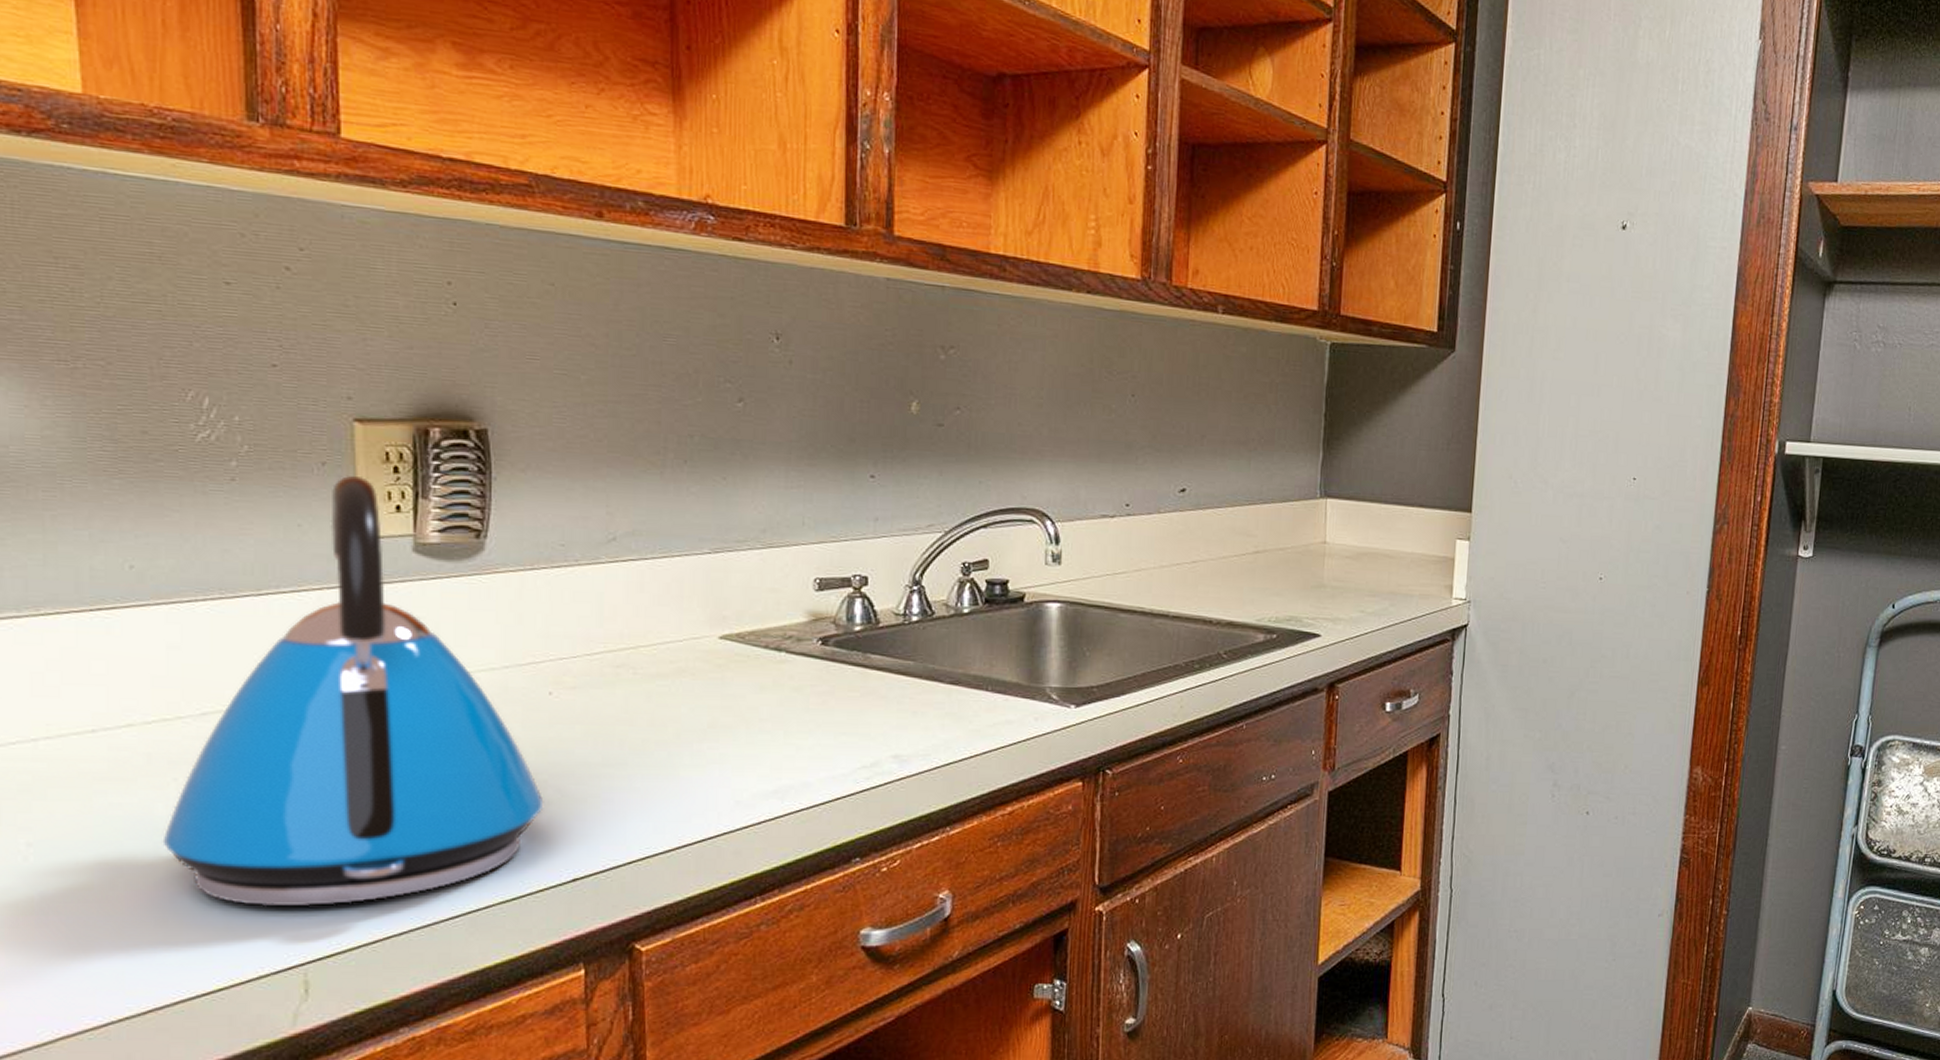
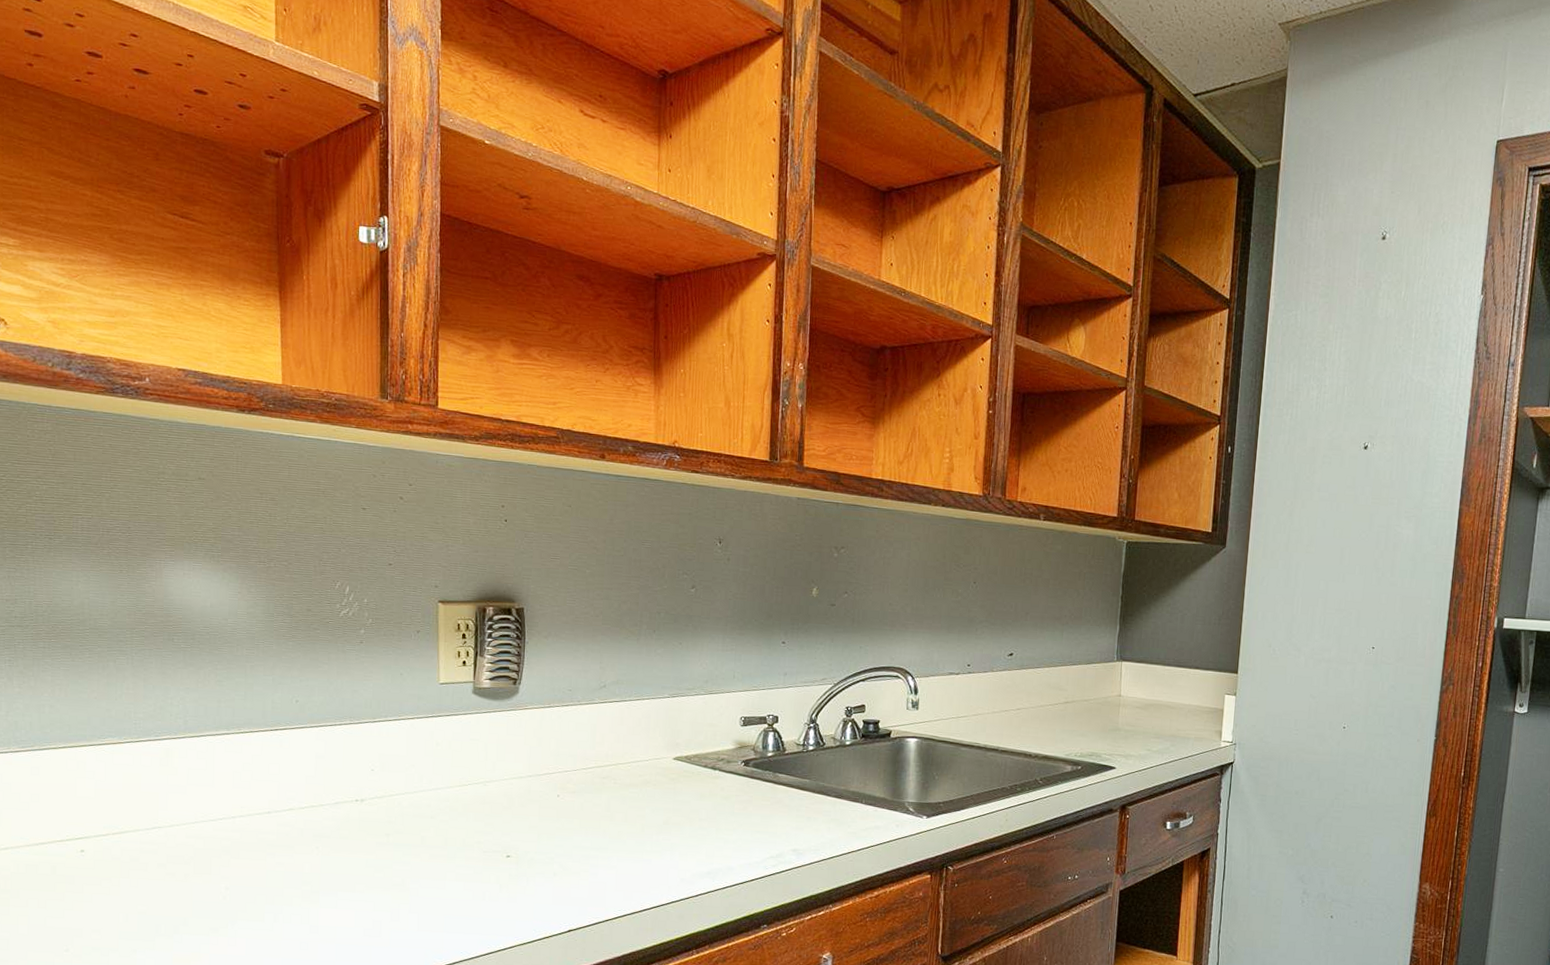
kettle: present [162,476,544,907] -> none [307,640,551,940]

